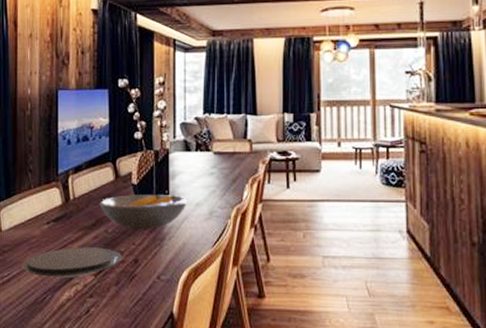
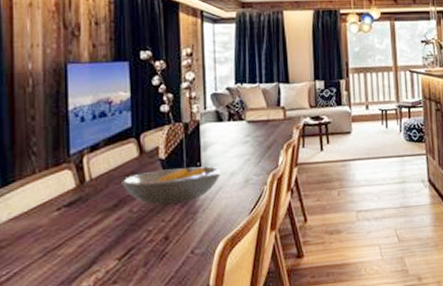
plate: present [21,247,122,278] -> none [25,228,150,269]

